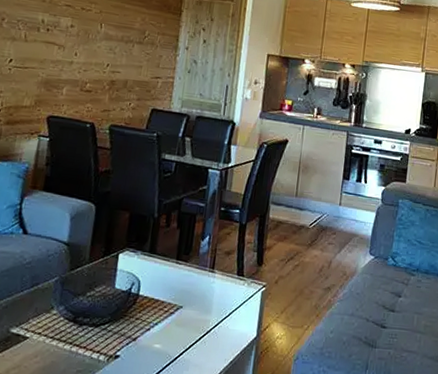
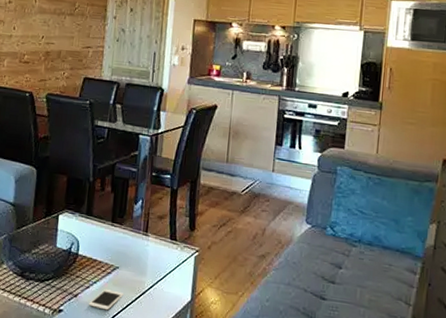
cell phone: none [148,330,188,353] -> present [88,289,124,311]

